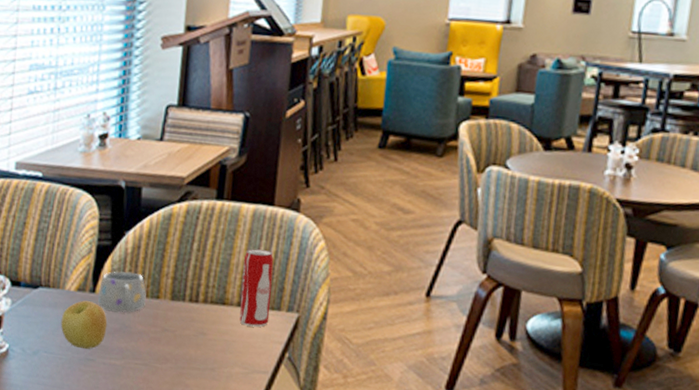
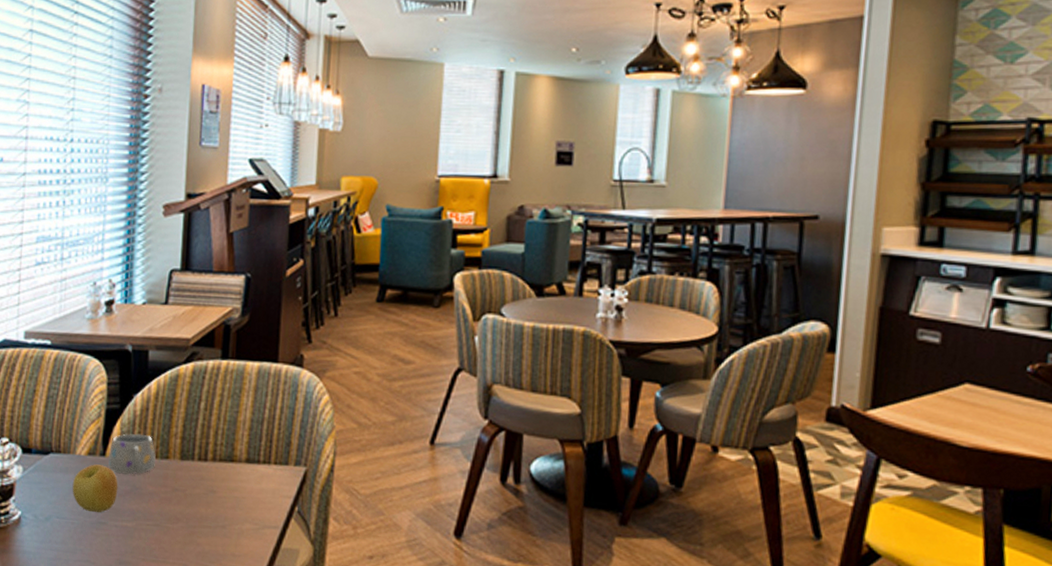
beverage can: present [239,248,274,327] -> none [248,405,280,483]

